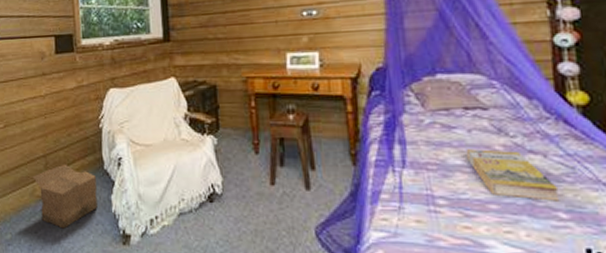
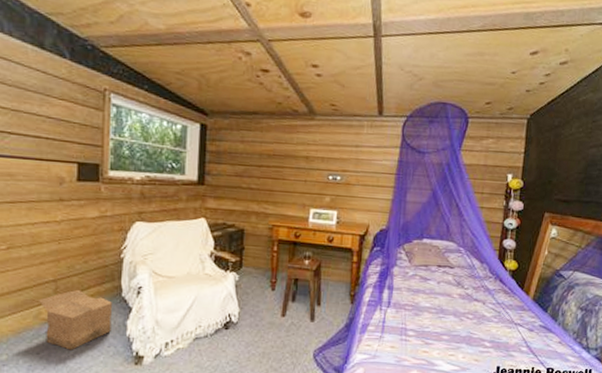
book: present [465,149,560,201] -> none [433,296,489,335]

